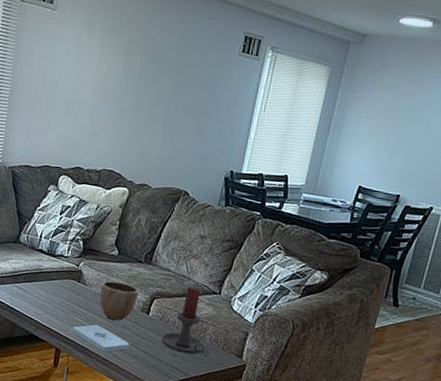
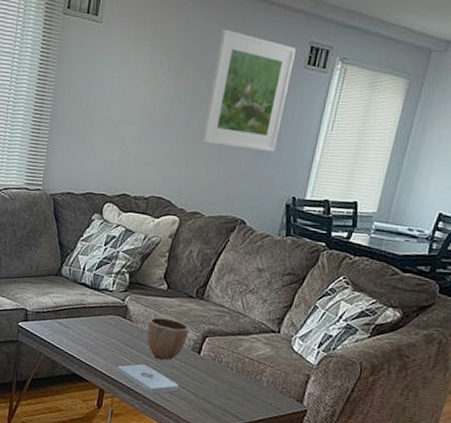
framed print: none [147,18,232,130] -> present [200,29,296,152]
candle holder: present [161,286,210,356] -> none [213,324,267,400]

